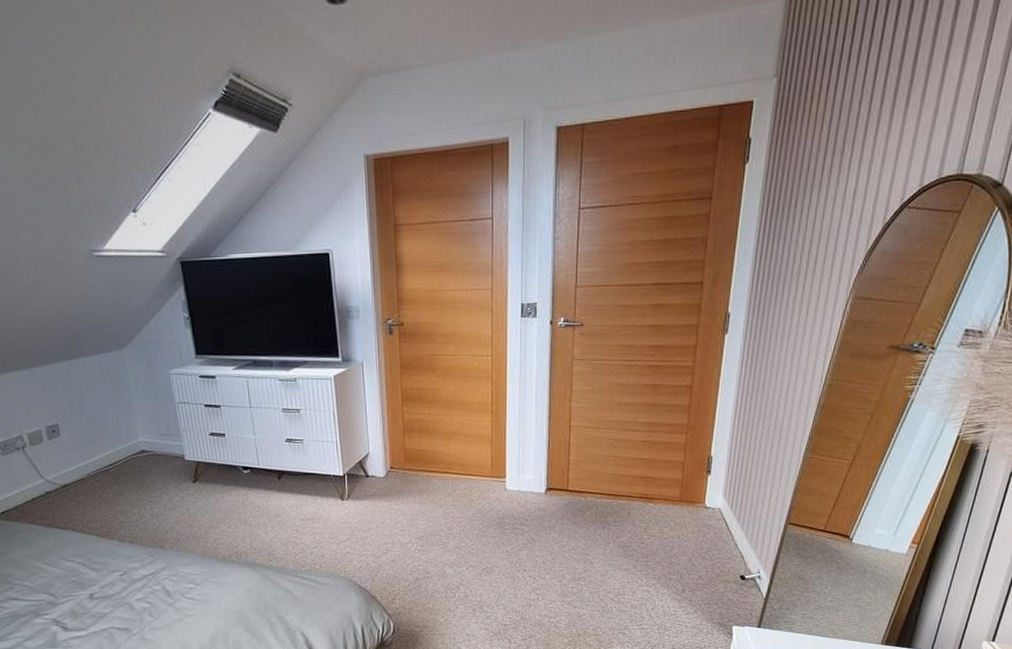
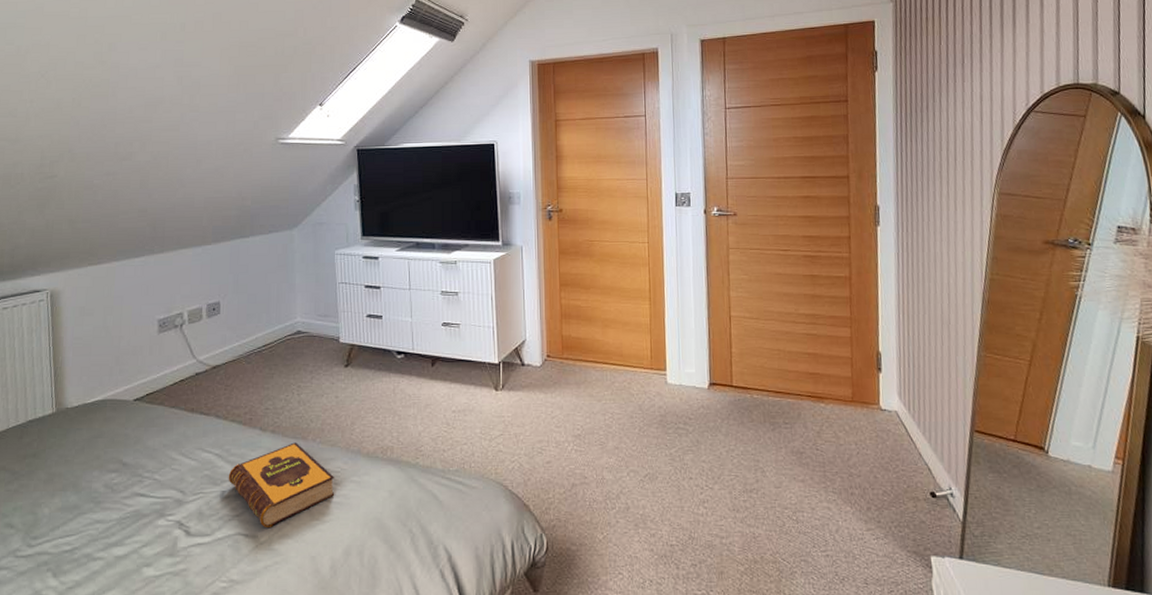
hardback book: none [94,551,197,623] -> present [228,442,335,528]

